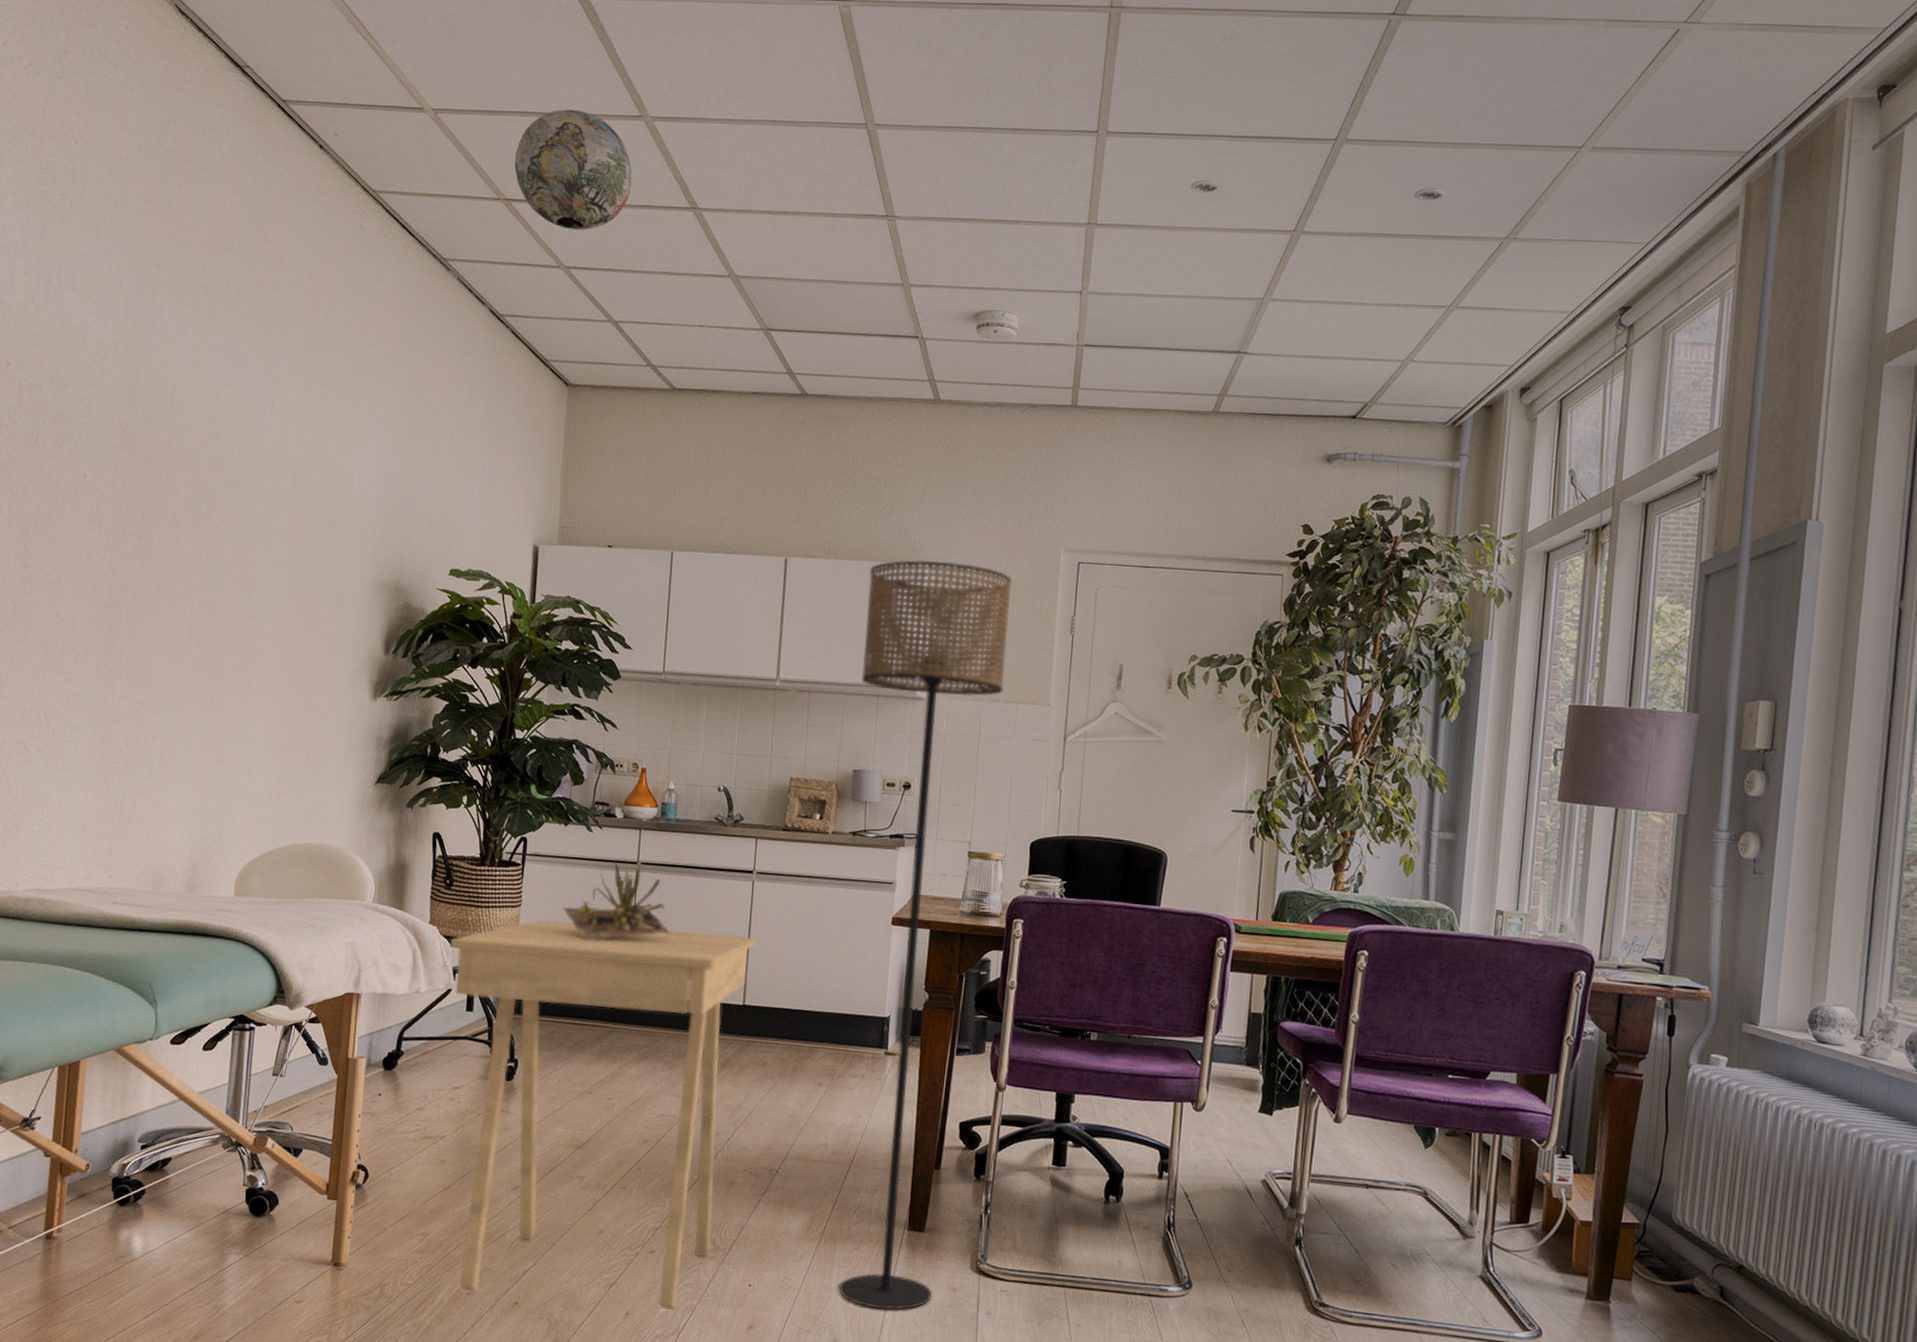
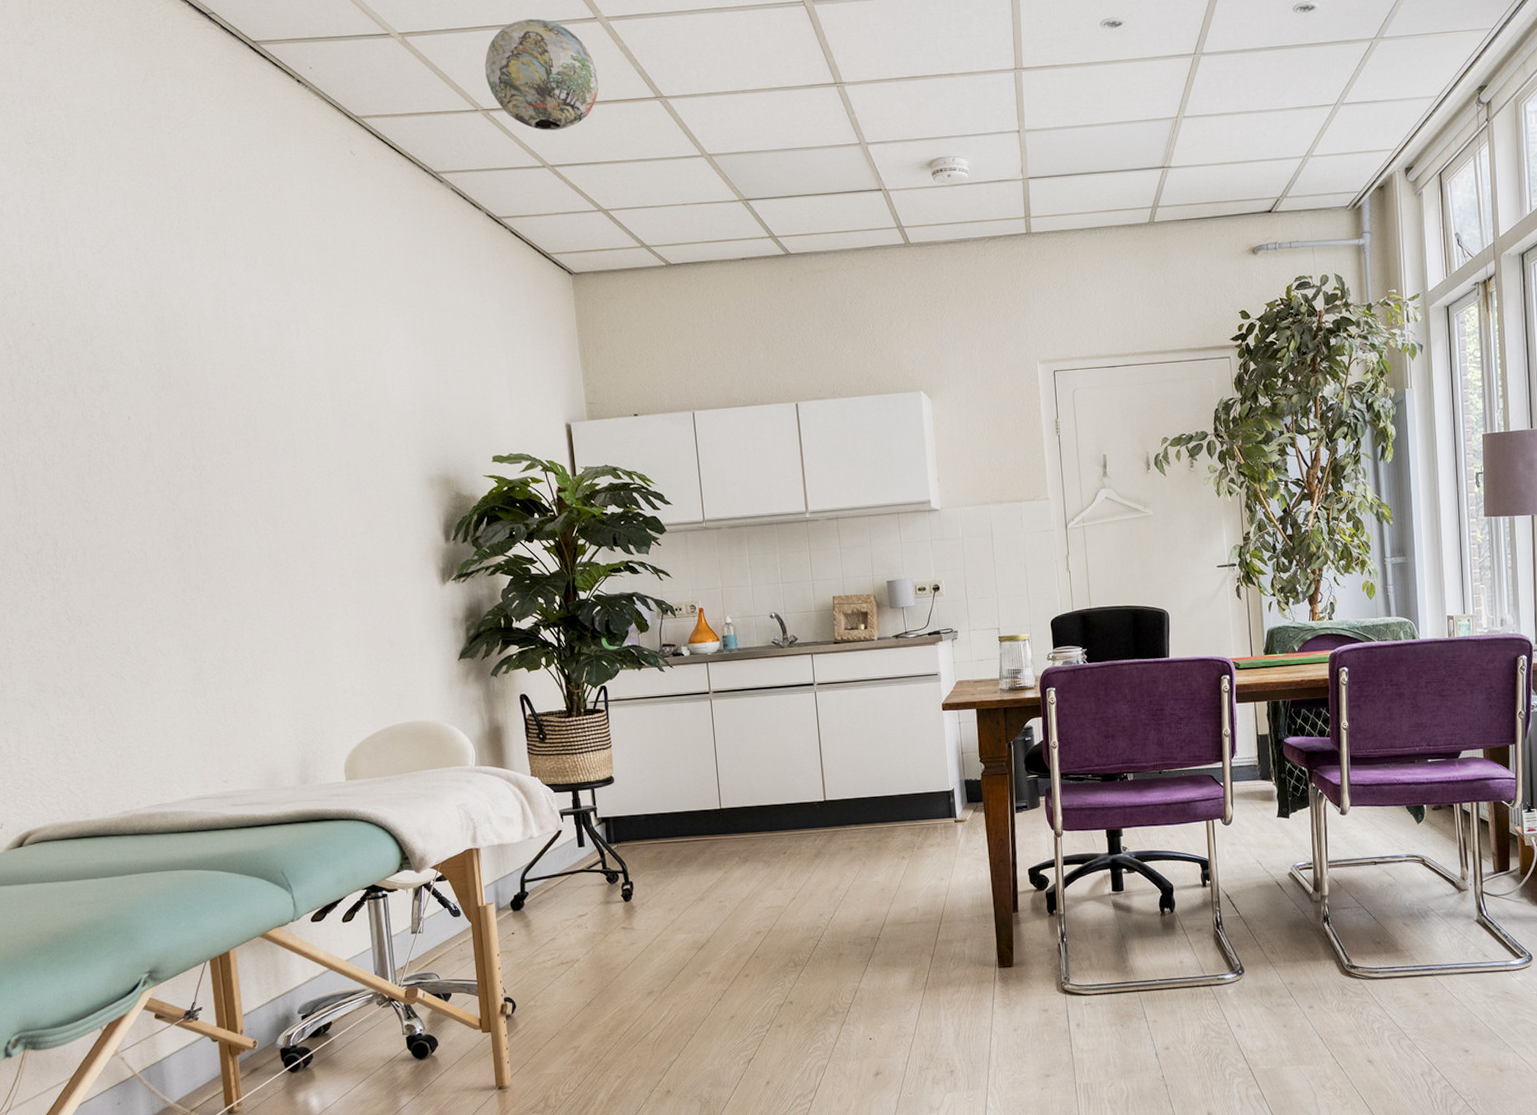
side table: present [450,920,757,1312] -> none [552,741,831,1090]
succulent plant: present [562,861,672,942] -> none [649,691,751,768]
floor lamp: present [838,560,1012,1310] -> none [872,385,1028,1039]

